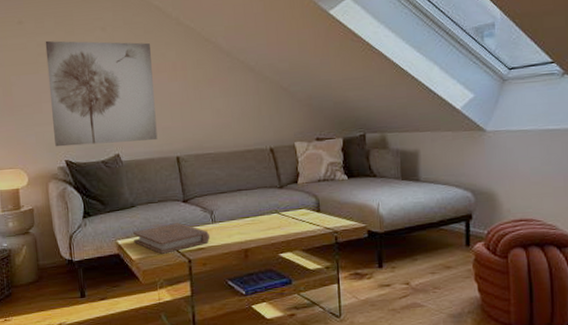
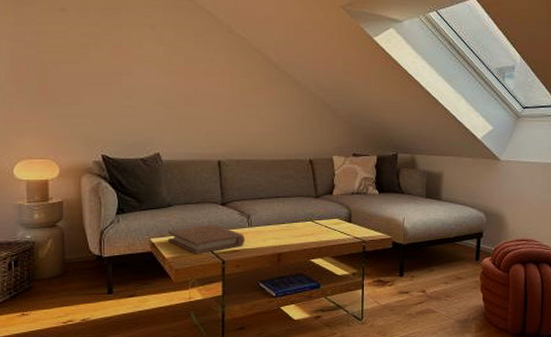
wall art: present [45,40,158,147] -> none [89,31,200,143]

